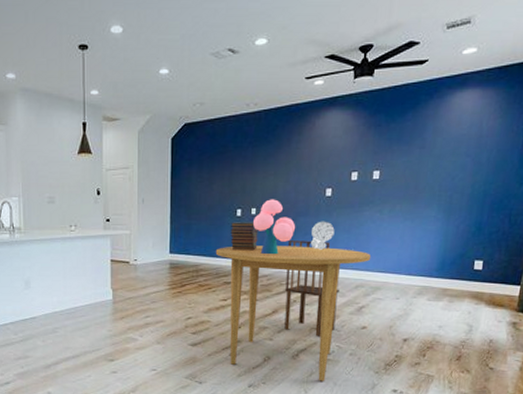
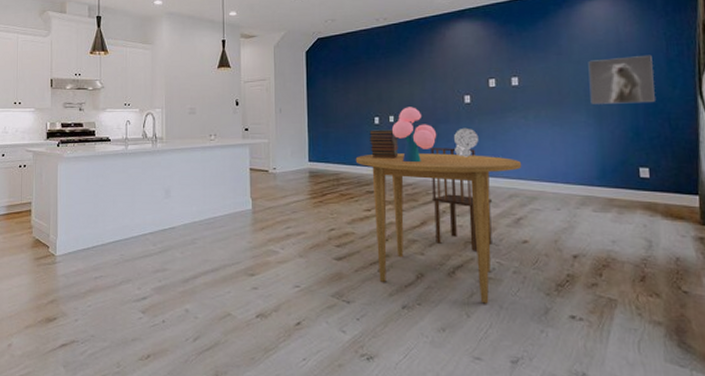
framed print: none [443,150,508,199] -> present [588,54,655,104]

